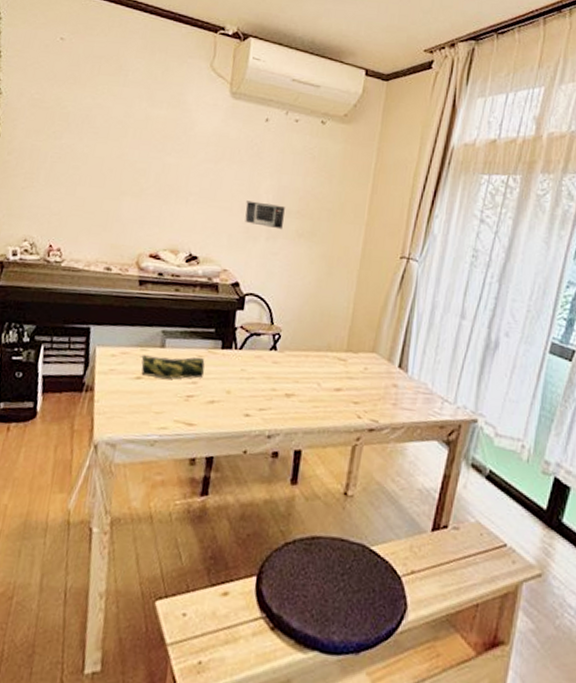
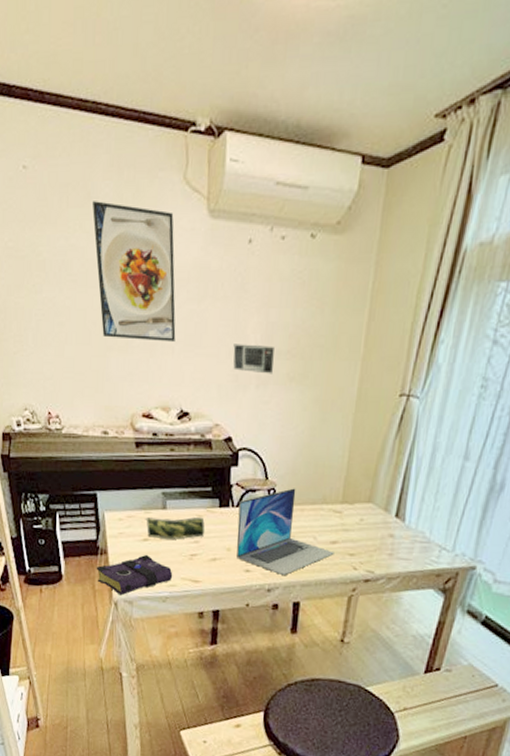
book: none [78,393,165,438] -> present [96,554,173,596]
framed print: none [117,72,199,193] -> present [92,201,176,342]
laptop: none [236,334,338,422] -> present [237,488,334,576]

